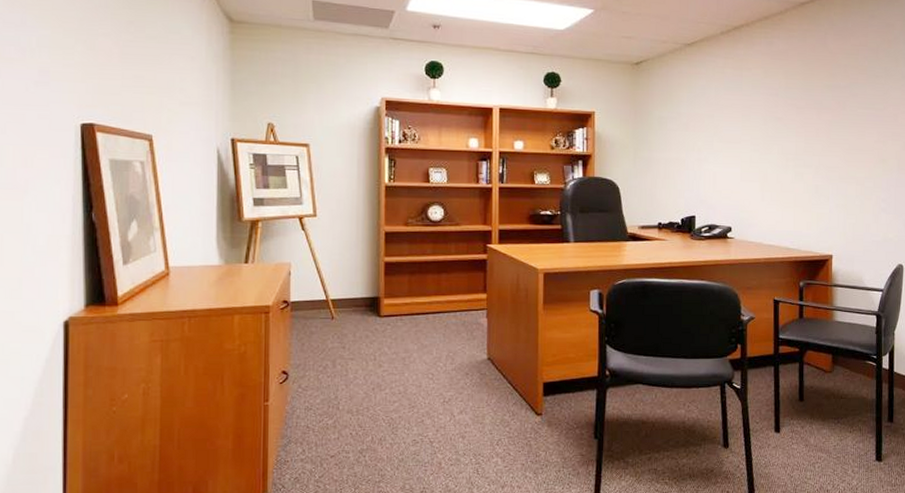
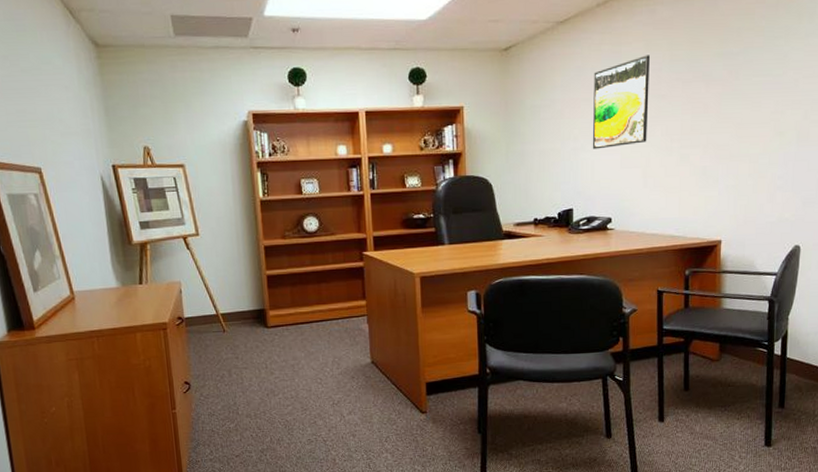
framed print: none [714,81,768,162] -> present [592,55,650,150]

